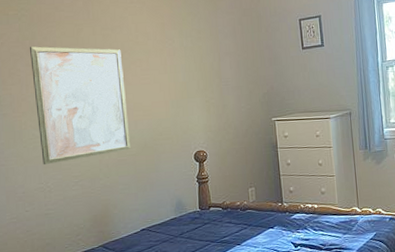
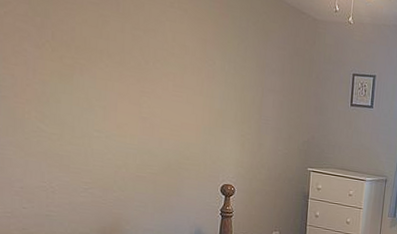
wall art: present [30,46,131,166] -> none [41,26,153,168]

